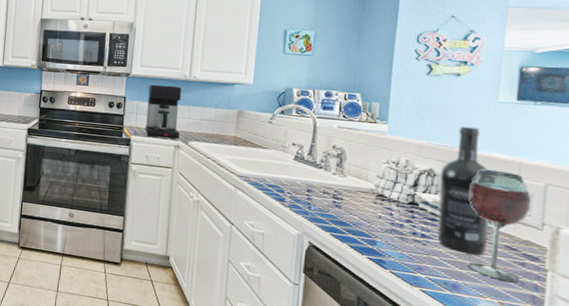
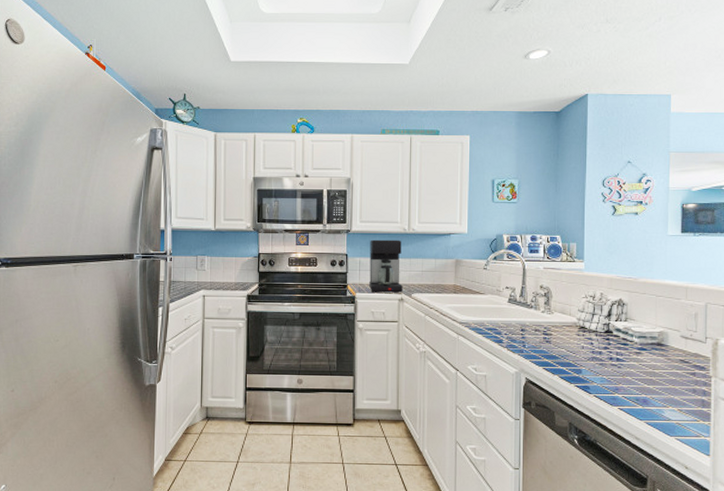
wine bottle: present [437,126,490,256] -> none [628,258,668,371]
wineglass: present [468,168,532,283] -> none [651,295,697,391]

